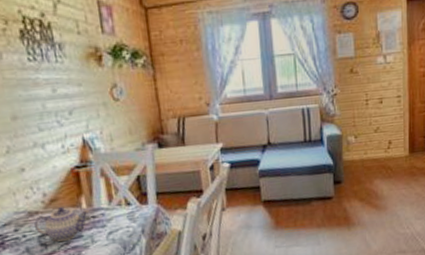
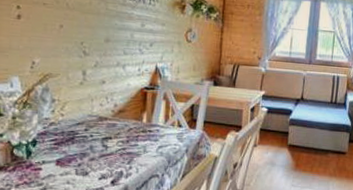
teapot: present [33,207,90,242] -> none [101,118,148,146]

